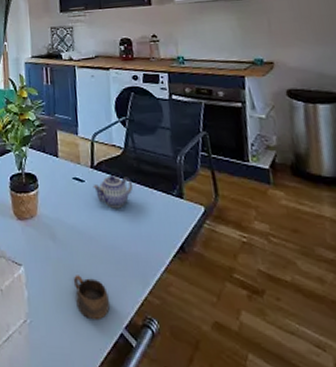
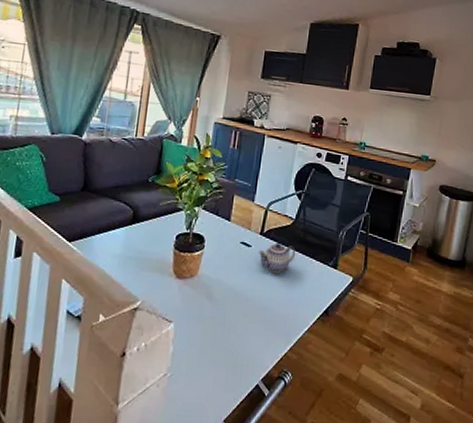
cup: present [73,275,110,321] -> none [220,332,252,374]

